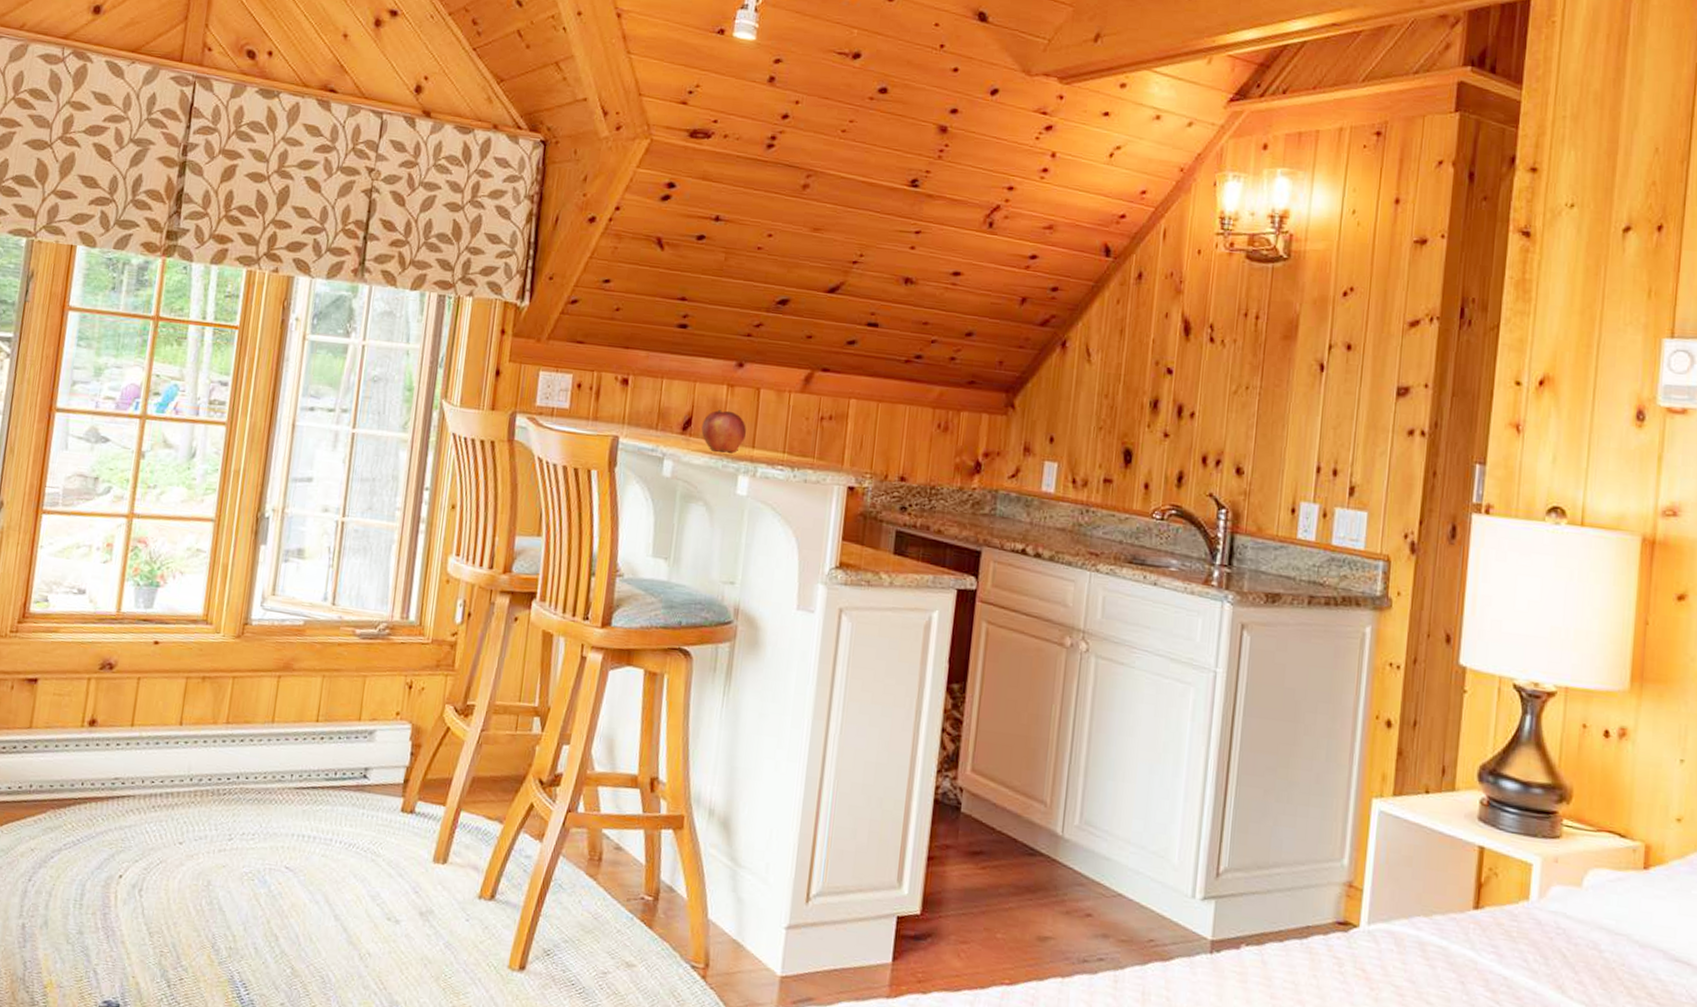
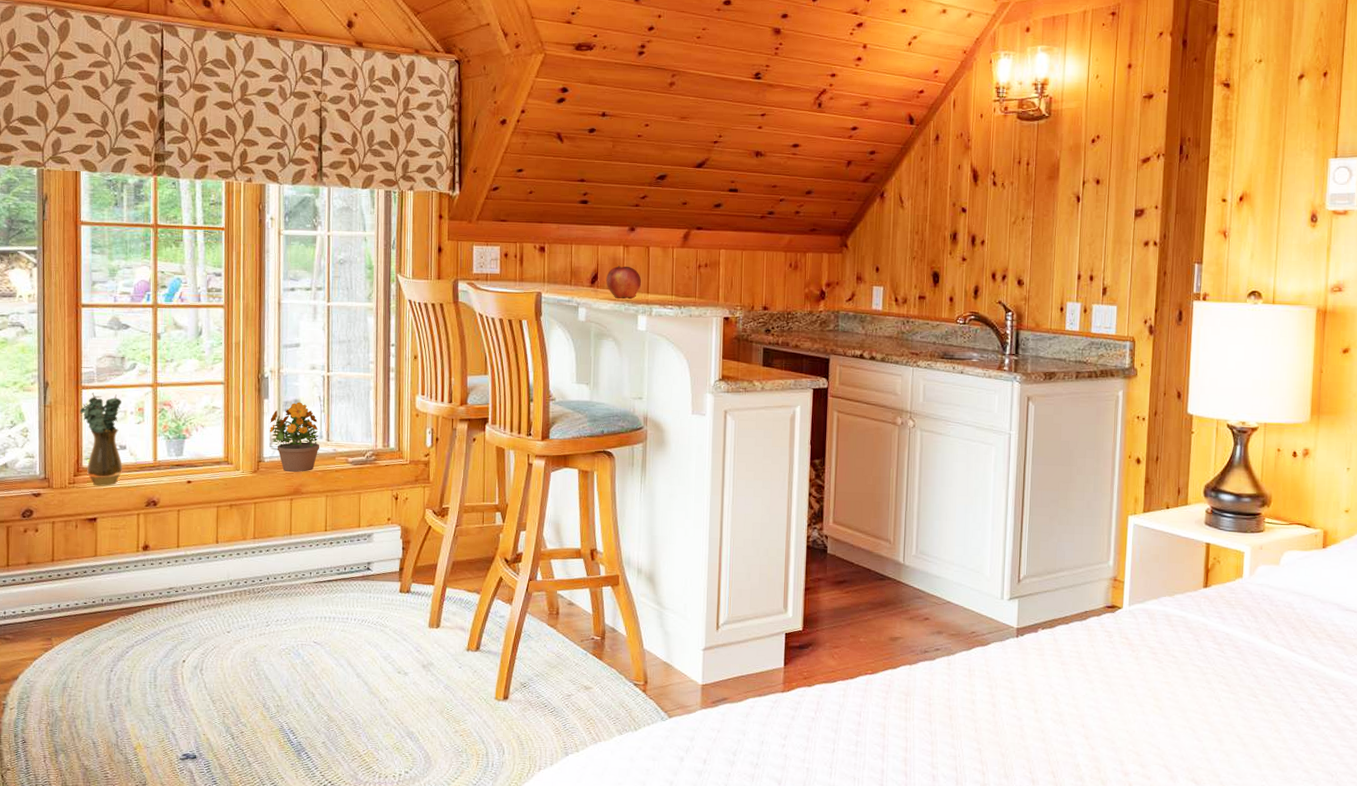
vase: none [34,519,88,640] -> present [80,392,122,487]
flowerpot: none [263,552,324,643] -> present [269,402,320,473]

